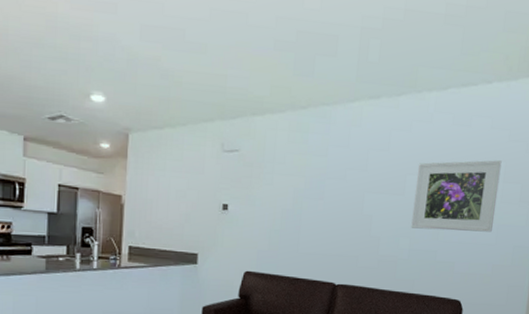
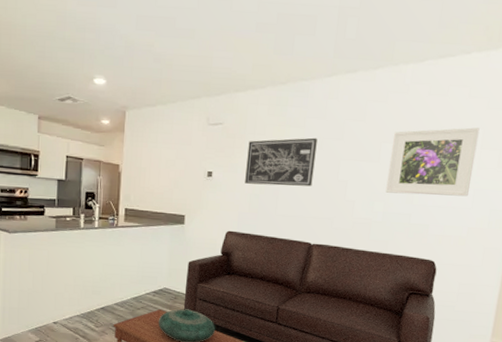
wall art: none [264,168,341,221] -> present [245,137,317,187]

